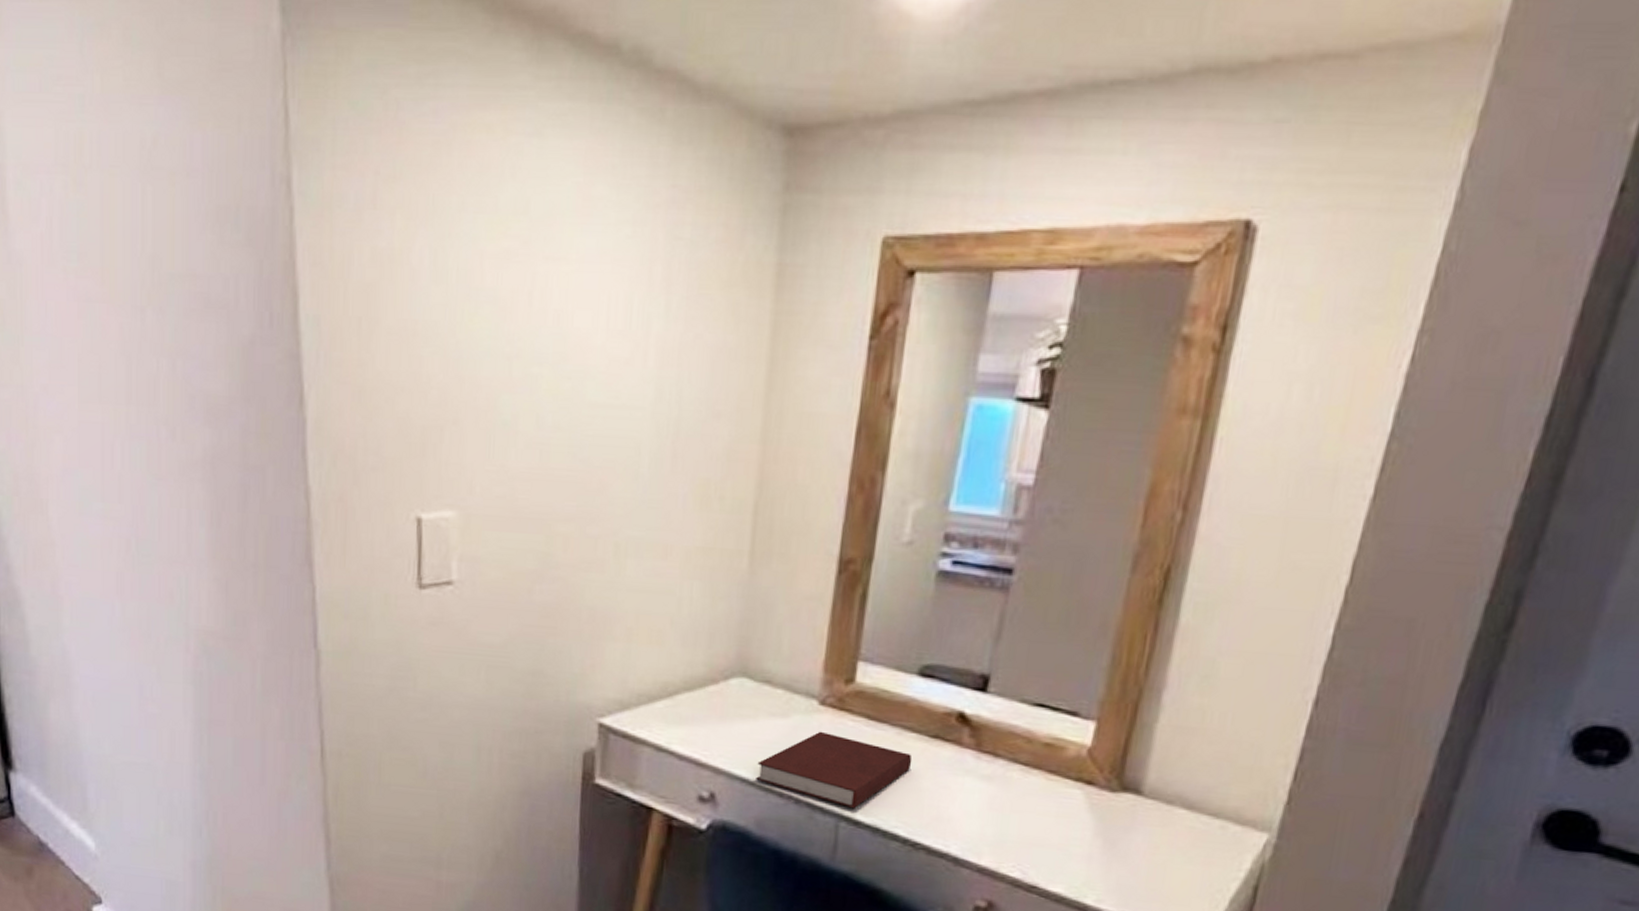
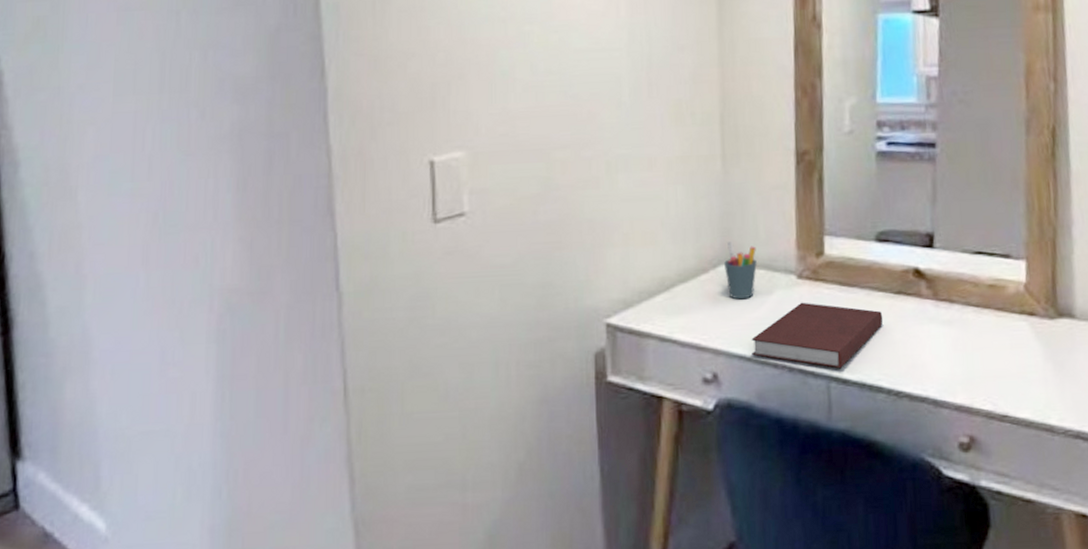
pen holder: none [737,651,776,719] -> present [724,240,757,300]

